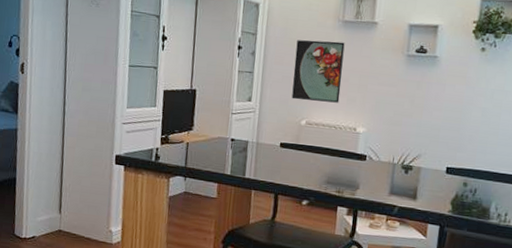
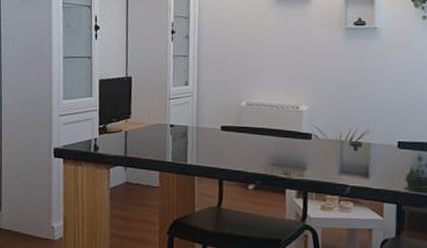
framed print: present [292,40,345,103] -> none [229,19,280,82]

